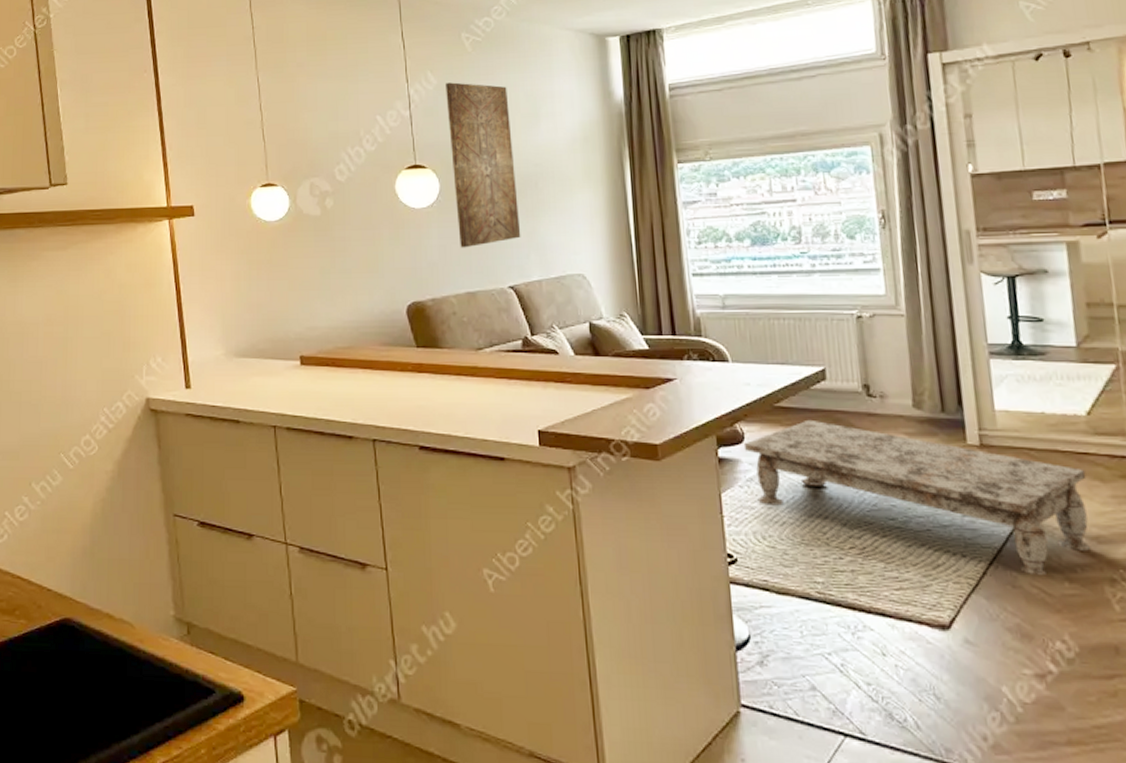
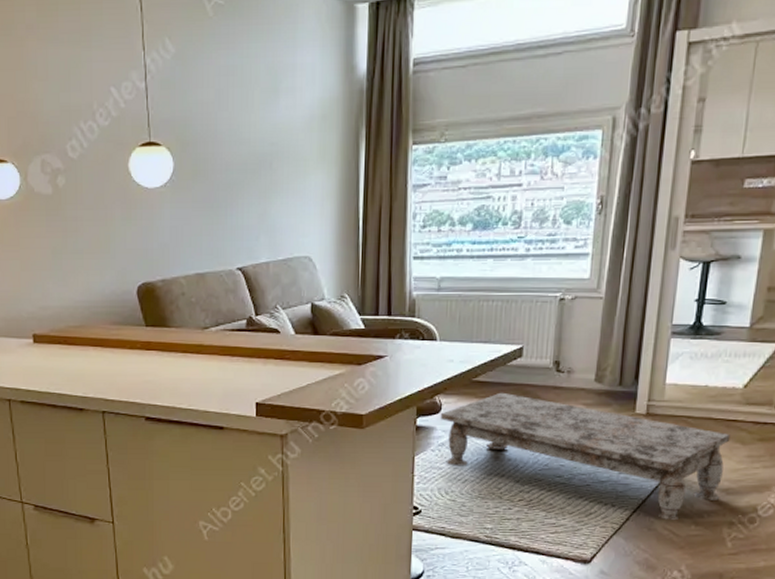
wall art: present [446,82,521,248] -> none [184,51,252,230]

